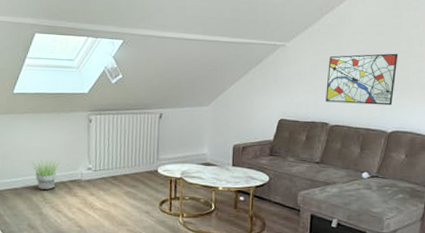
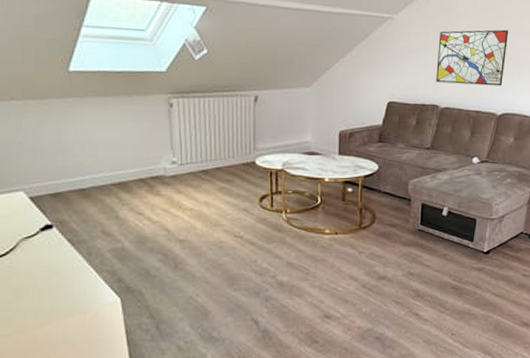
potted plant: present [30,158,60,190] -> none [99,152,136,189]

